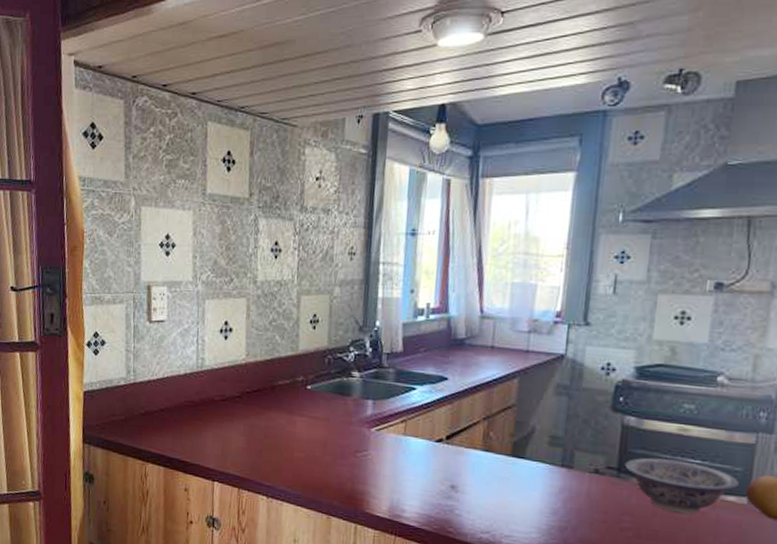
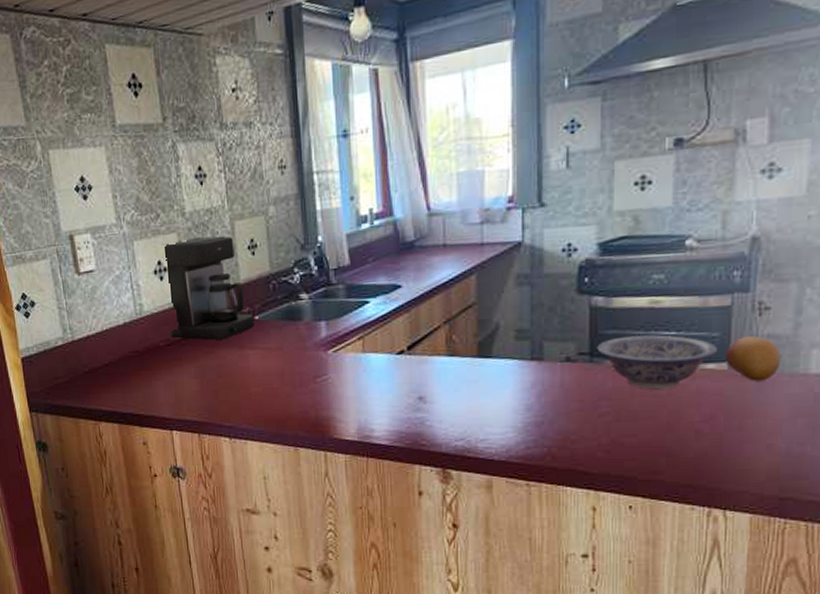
coffee maker: none [226,305,307,403] -> present [163,236,255,340]

